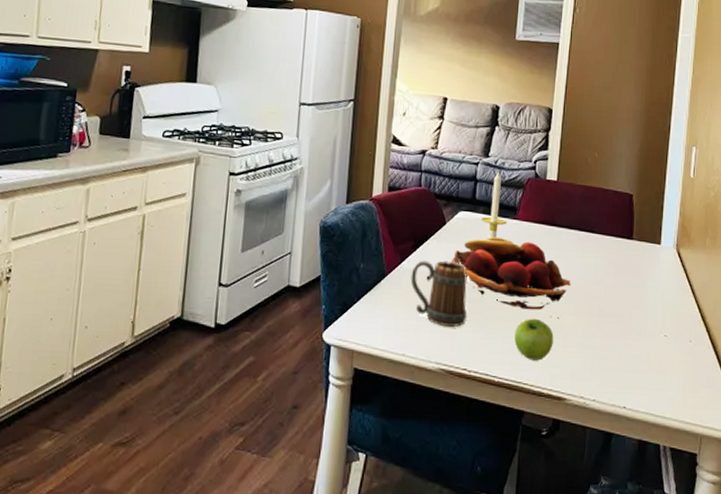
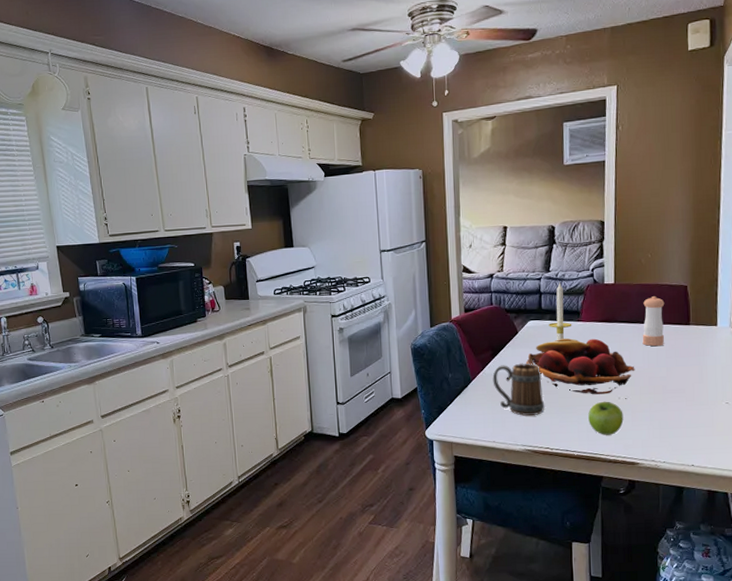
pepper shaker: none [581,201,608,260] -> present [642,296,665,347]

